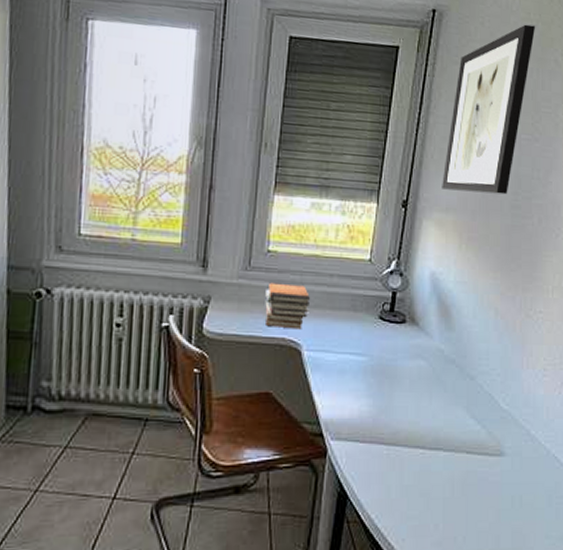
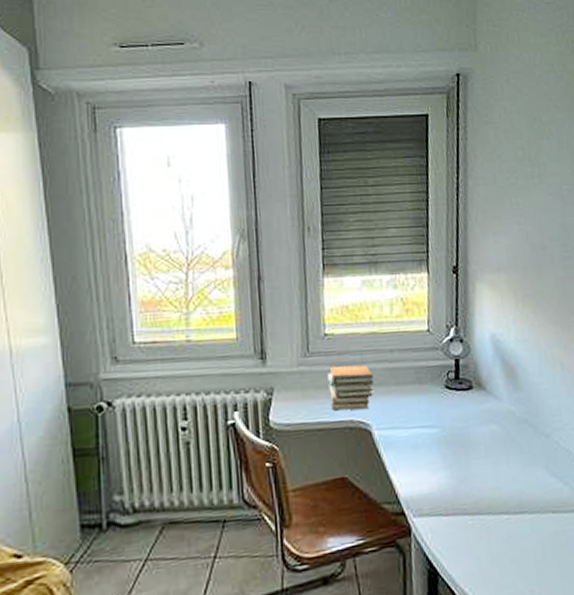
wall art: present [442,24,536,195] -> none [489,76,562,250]

